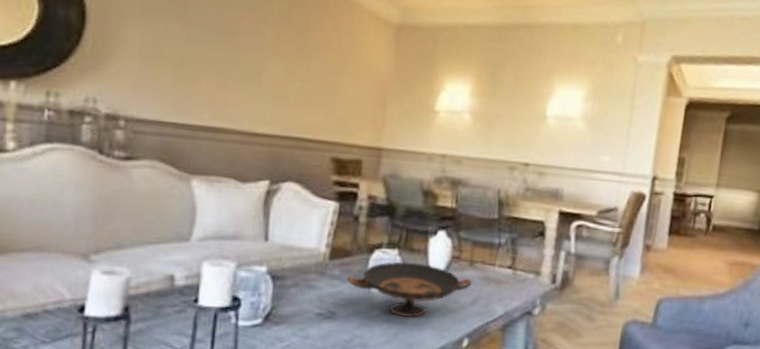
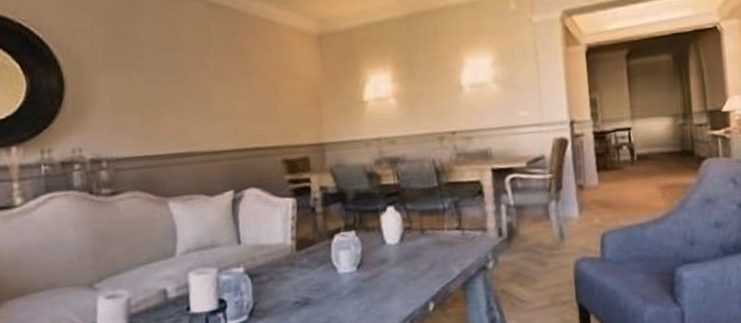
decorative bowl: present [346,261,472,318] -> none [314,239,426,292]

